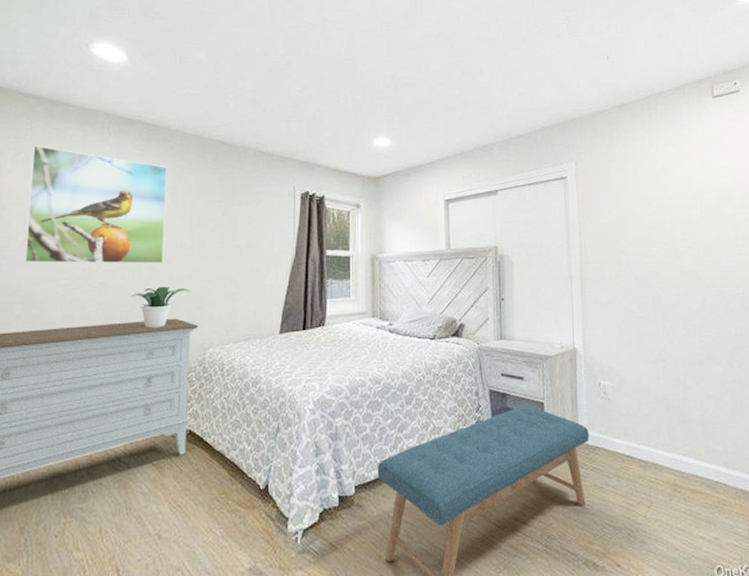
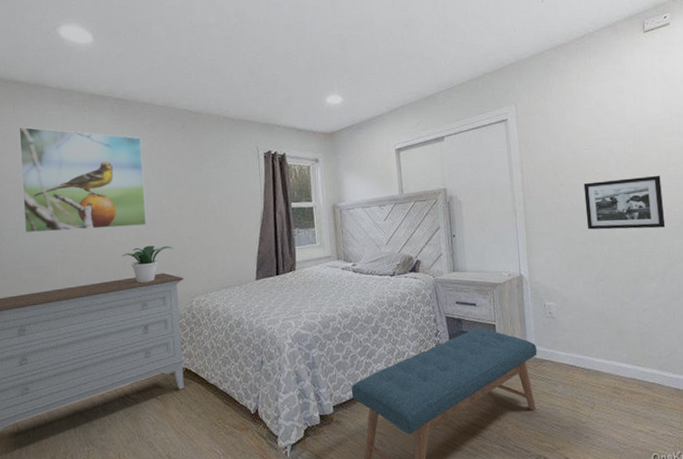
picture frame: none [646,248,733,306] -> present [583,175,666,230]

